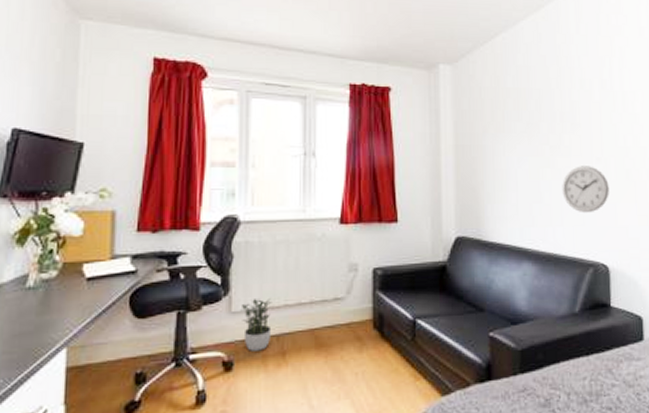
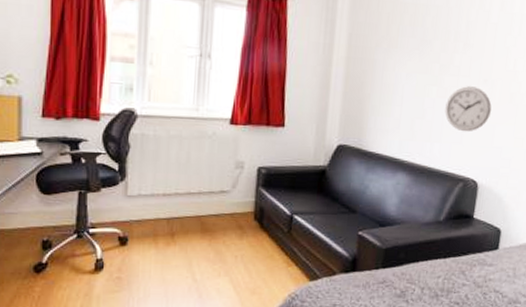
potted plant: present [240,299,272,351] -> none [135,186,164,231]

